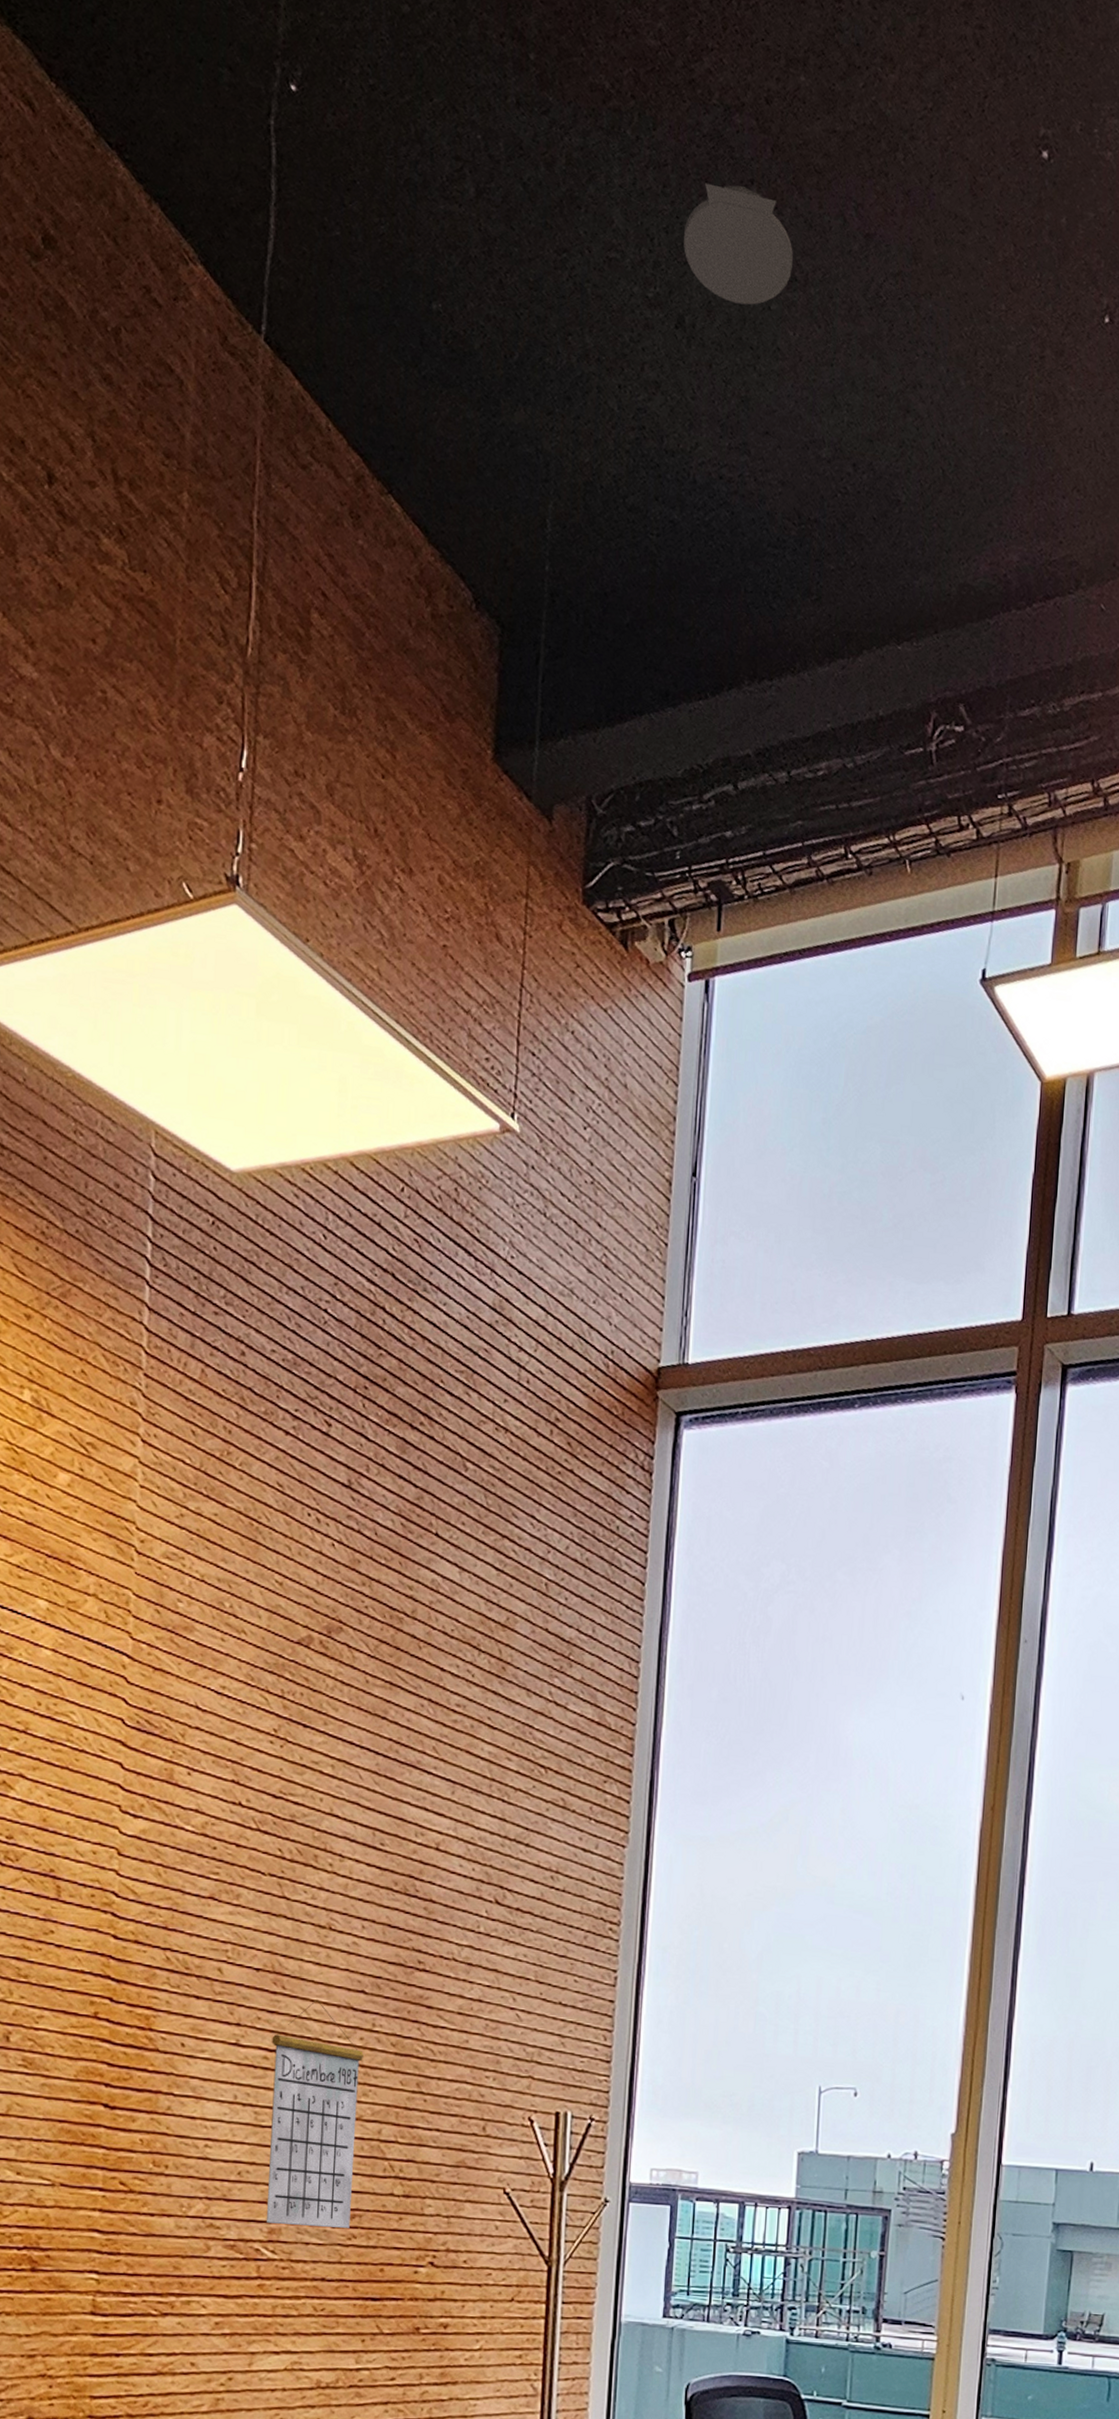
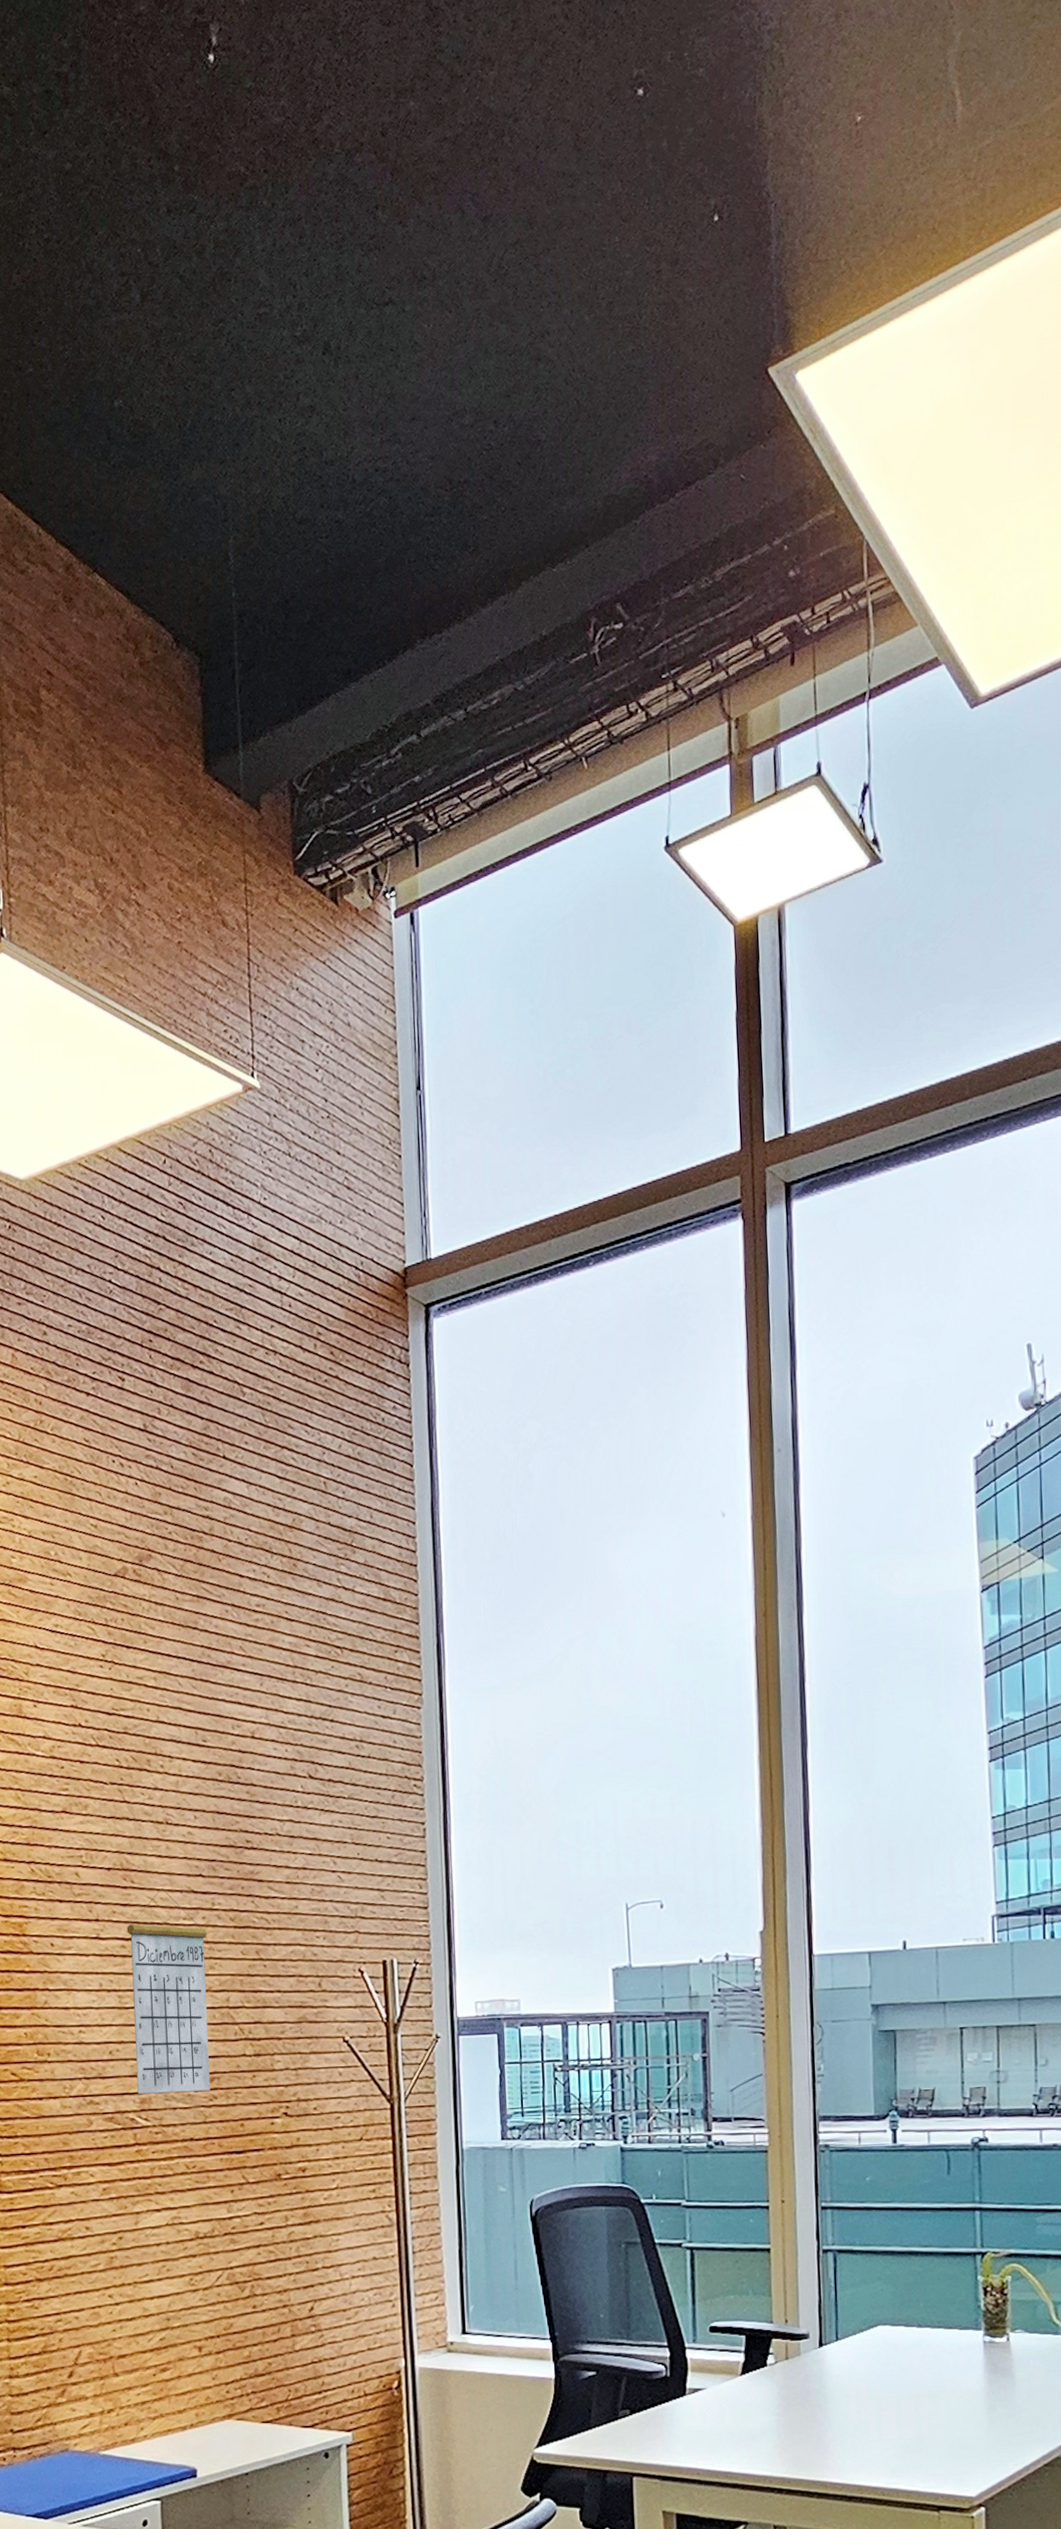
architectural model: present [683,183,793,305] -> none [321,214,421,317]

